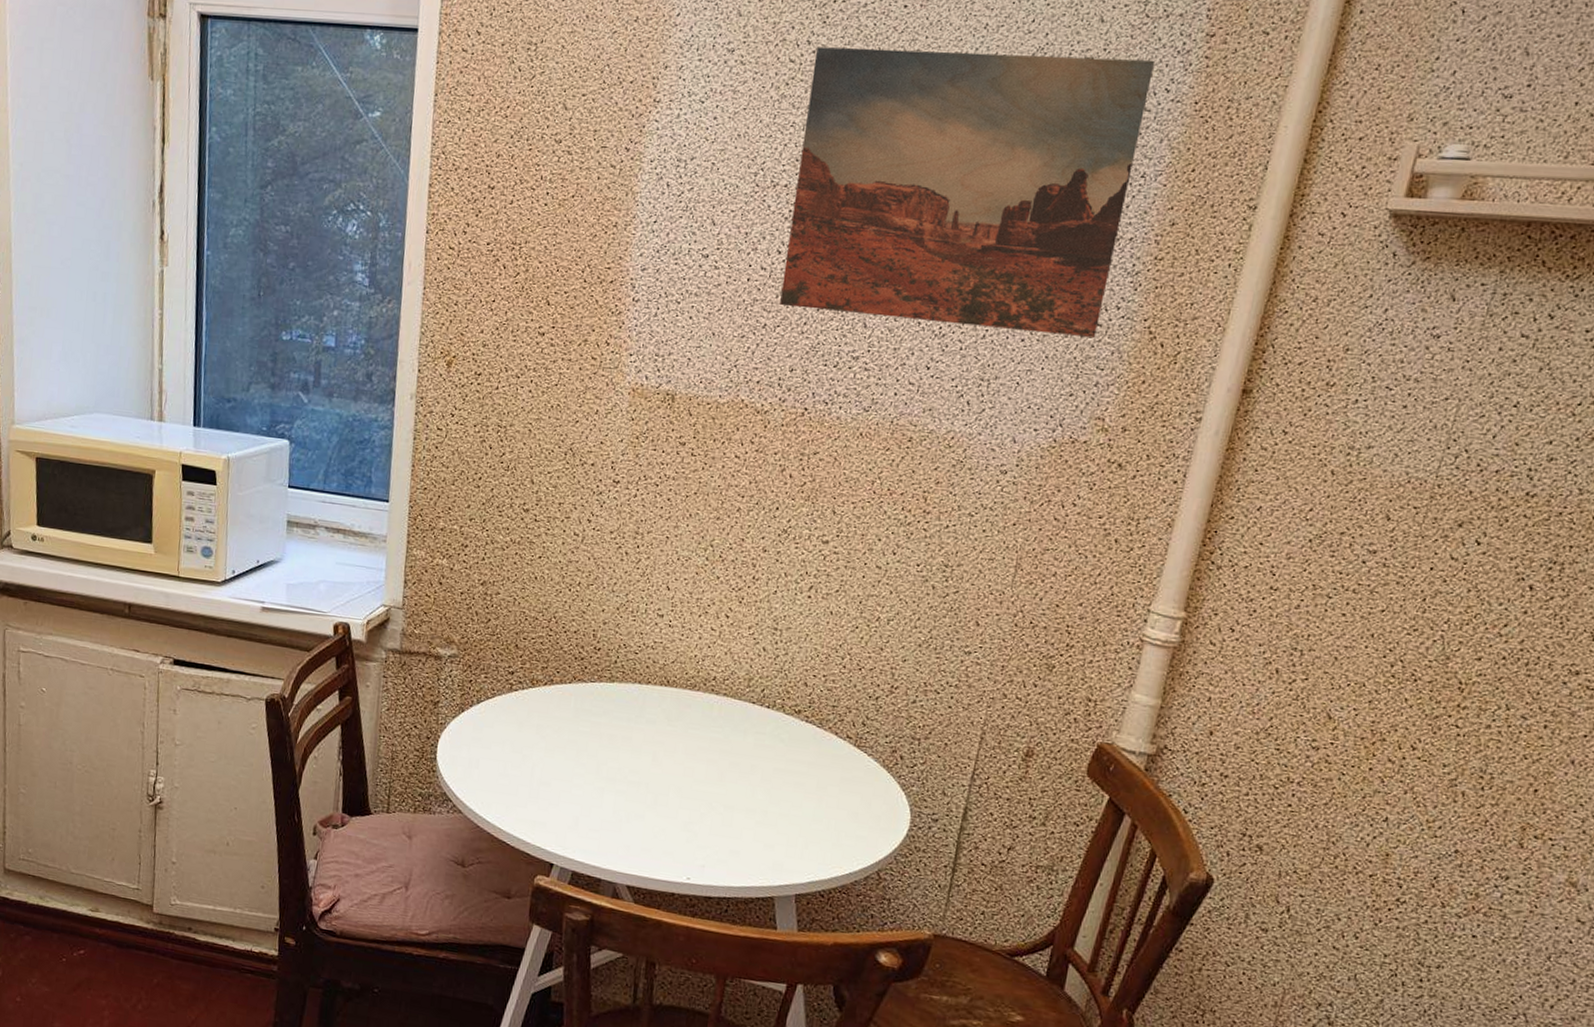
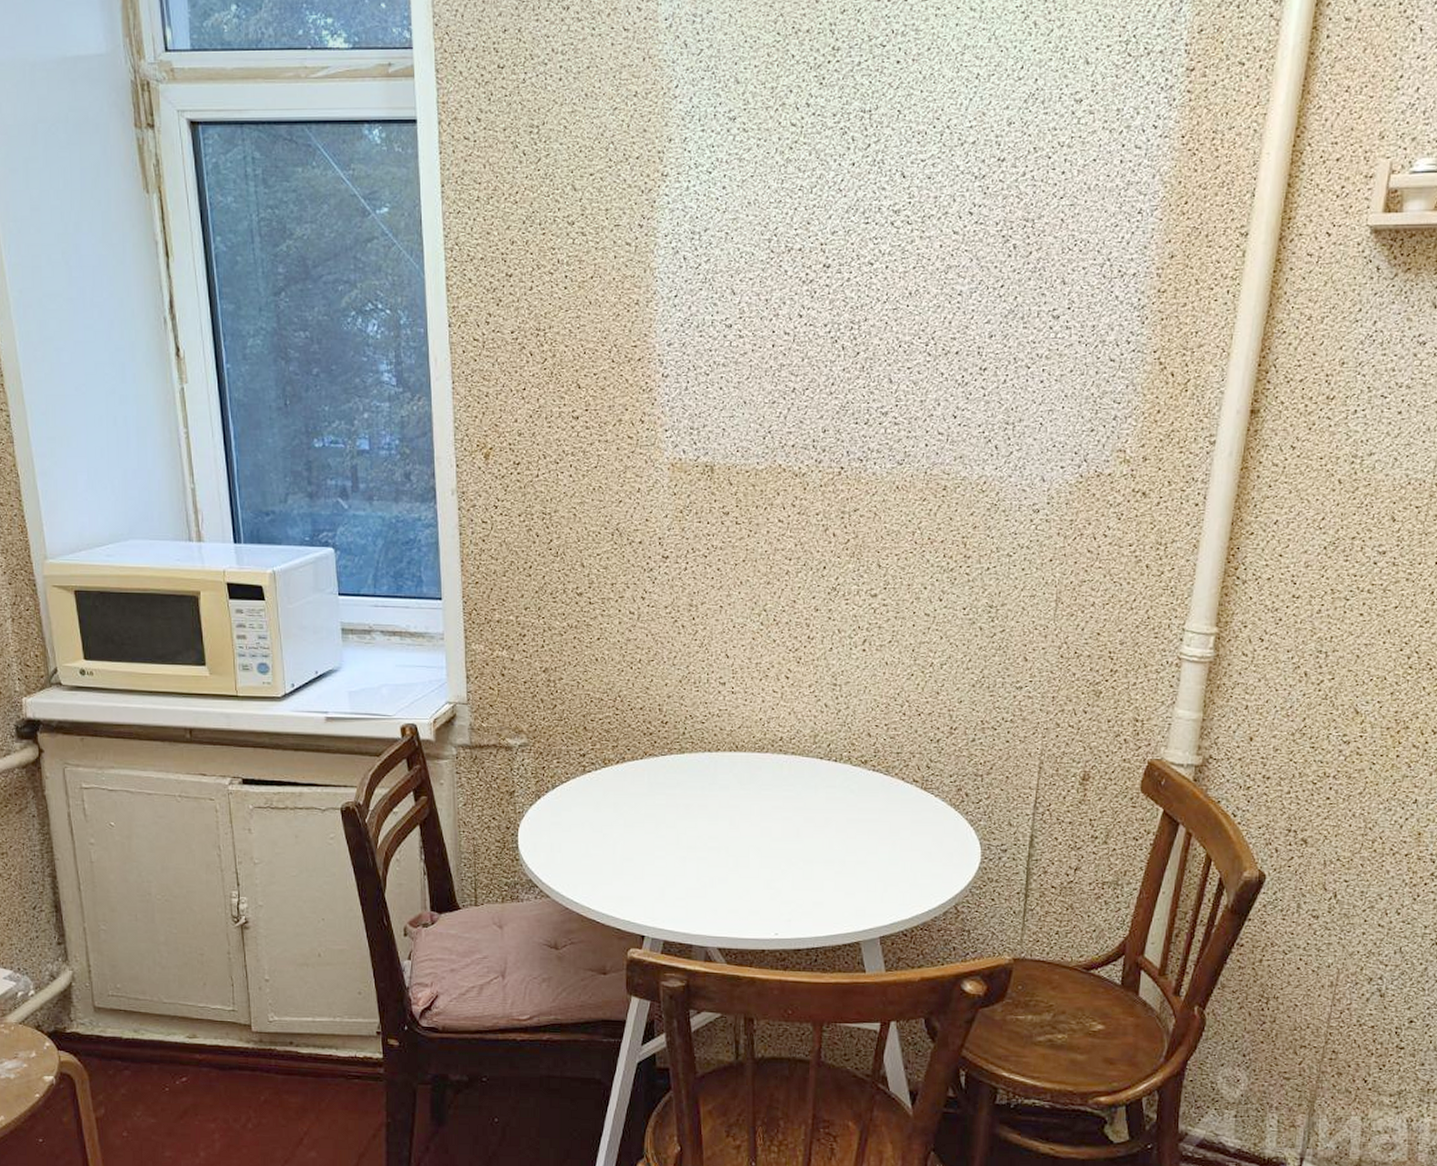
wall art: present [780,47,1156,339] -> none [806,98,1141,374]

